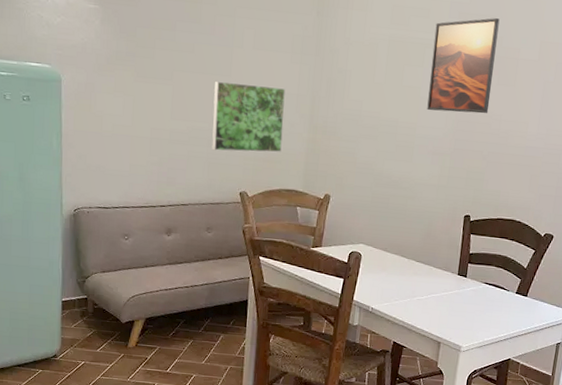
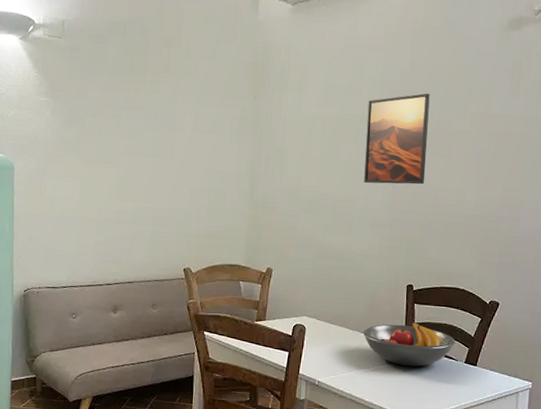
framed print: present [211,80,285,153] -> none [156,163,226,230]
fruit bowl: none [418,252,509,296] -> present [362,322,456,367]

